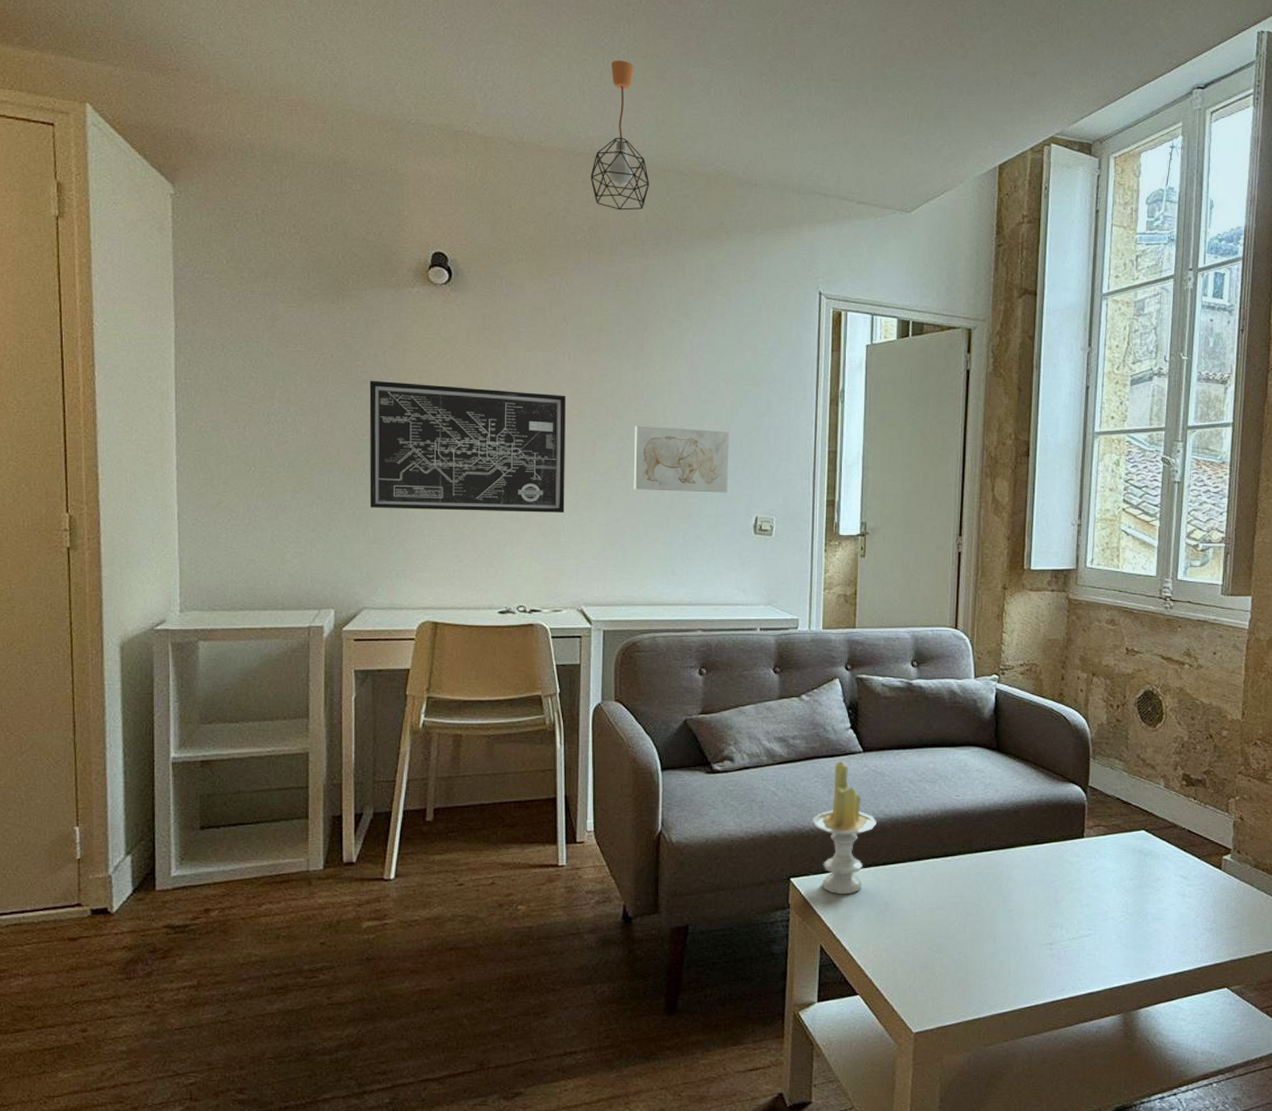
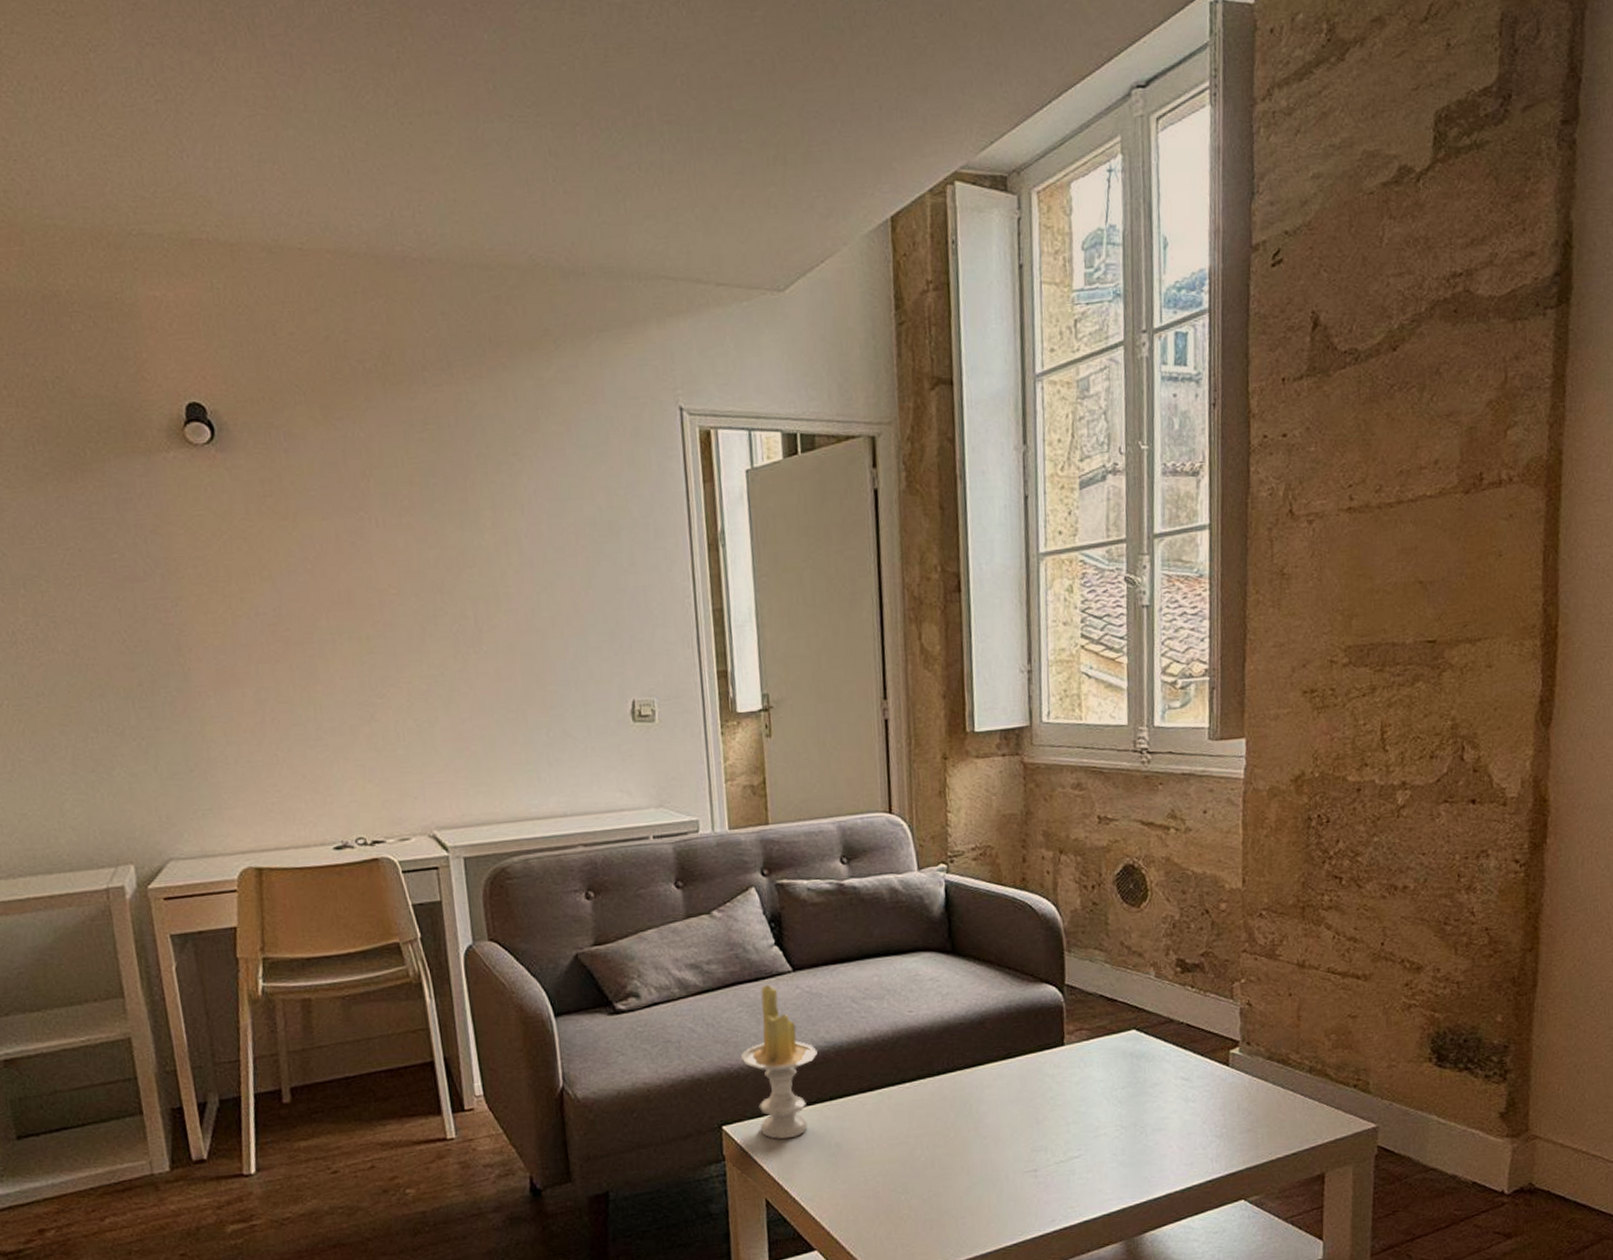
wall art: present [369,380,566,513] -> none [132,571,398,736]
pendant light: present [590,60,649,211] -> none [371,122,449,325]
wall art: present [633,425,729,493] -> none [469,597,595,682]

